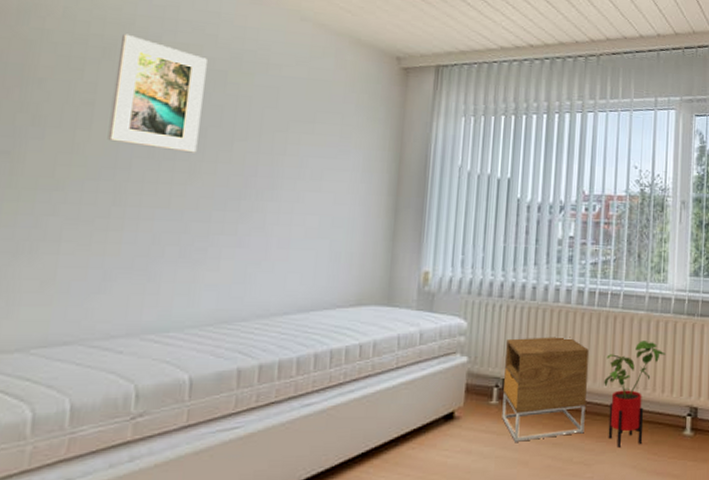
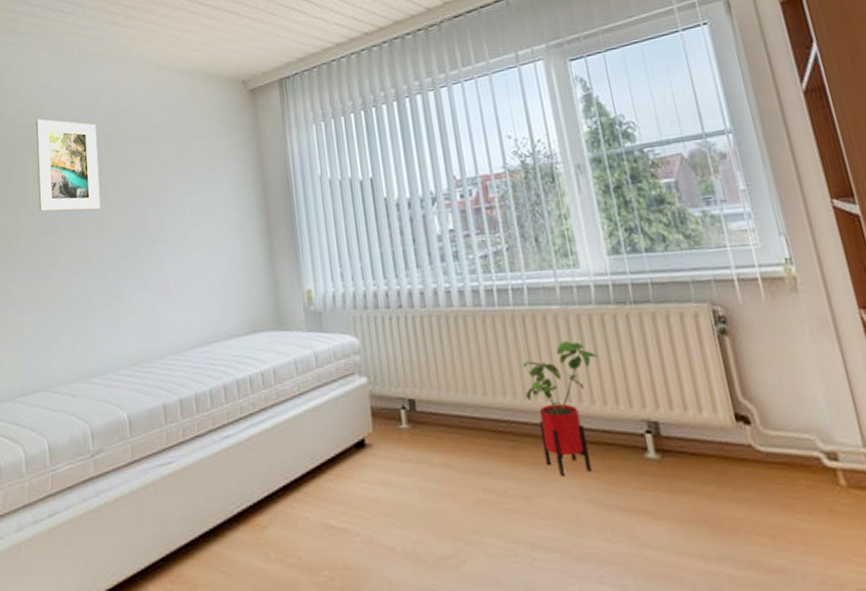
nightstand: present [502,337,589,443] -> none [404,345,515,473]

